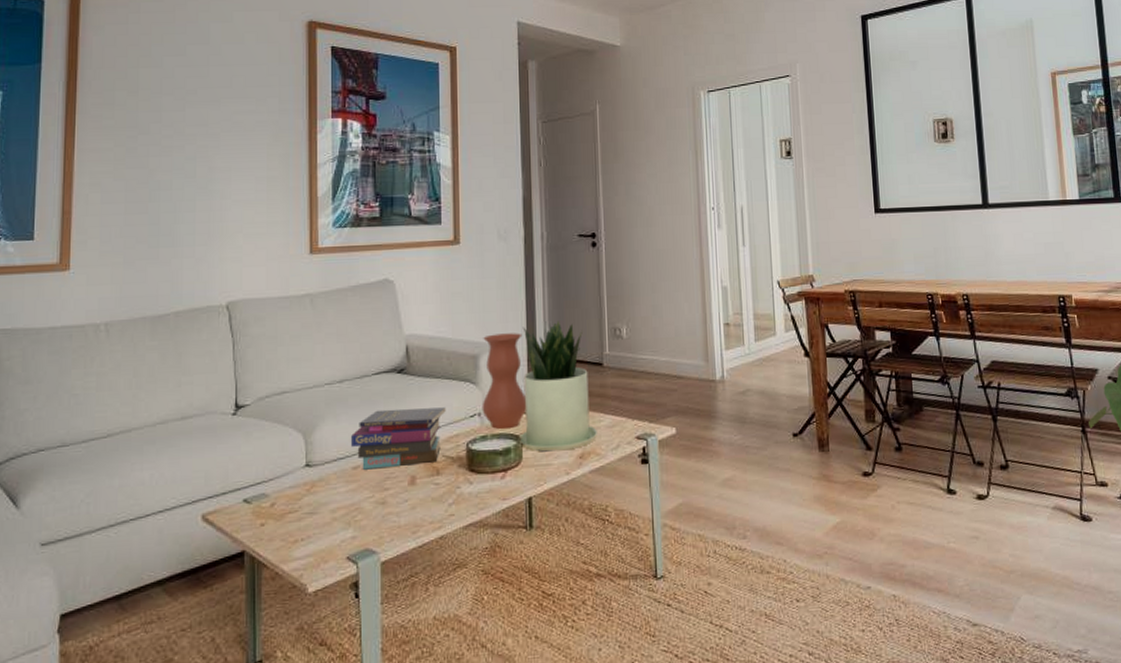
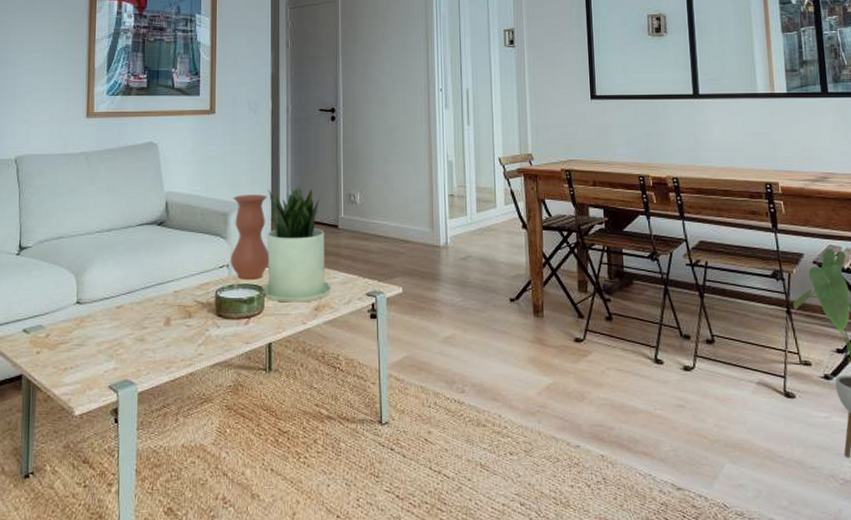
books: present [351,407,446,470] -> none [116,257,198,309]

